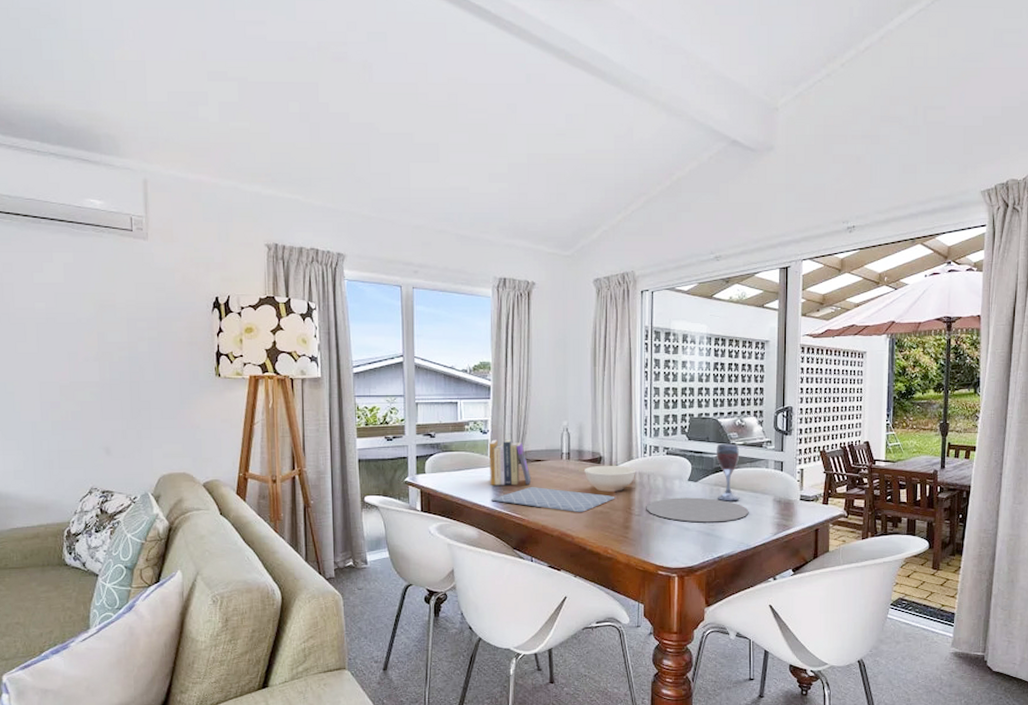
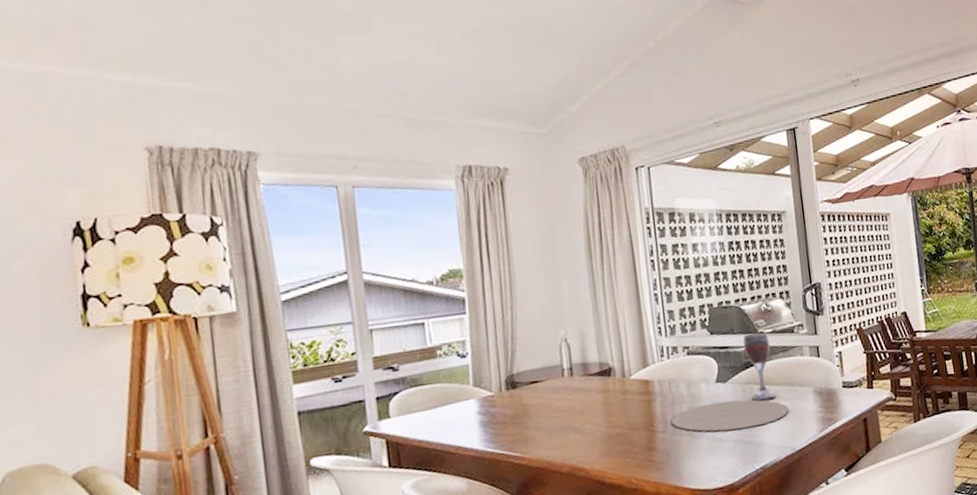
books: present [489,439,532,485] -> none [470,360,528,421]
placemat: present [491,487,615,513] -> none [480,412,633,442]
bowl: present [583,465,636,492] -> none [591,375,655,410]

